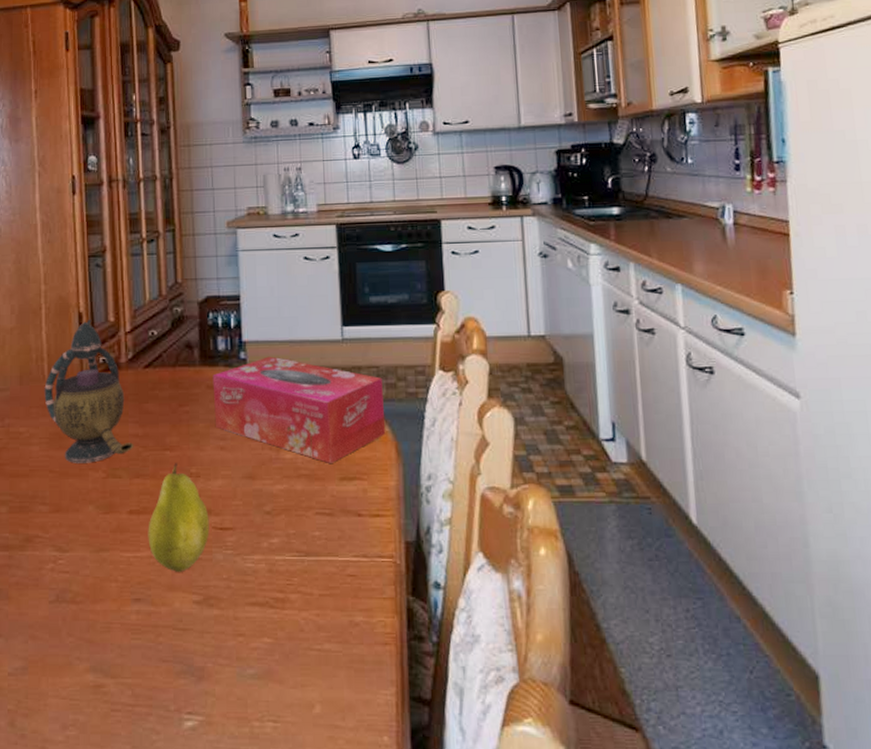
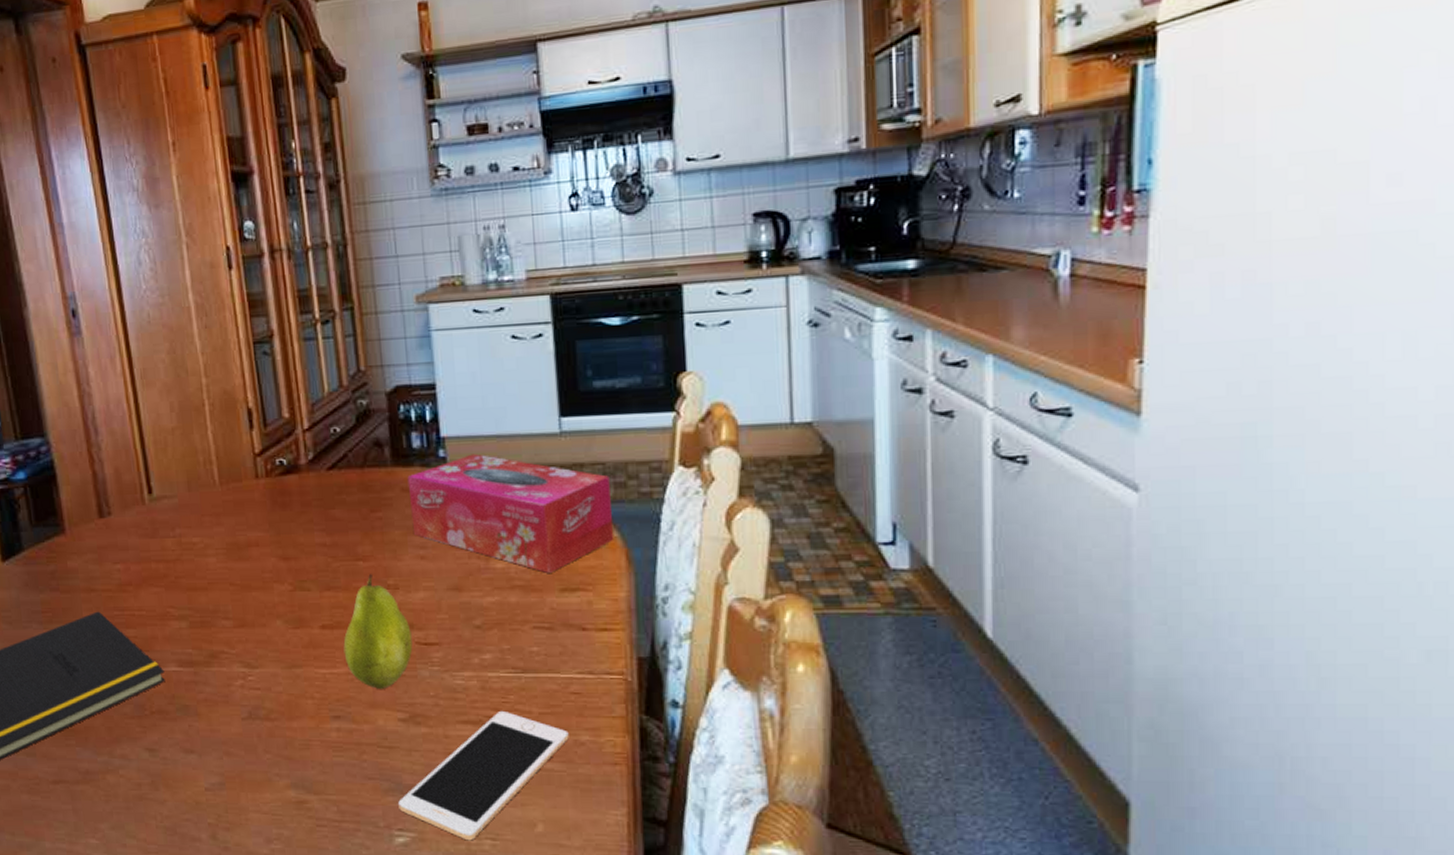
teapot: present [44,320,134,463] -> none [216,416,322,576]
cell phone: none [189,592,345,724] -> present [398,710,569,841]

